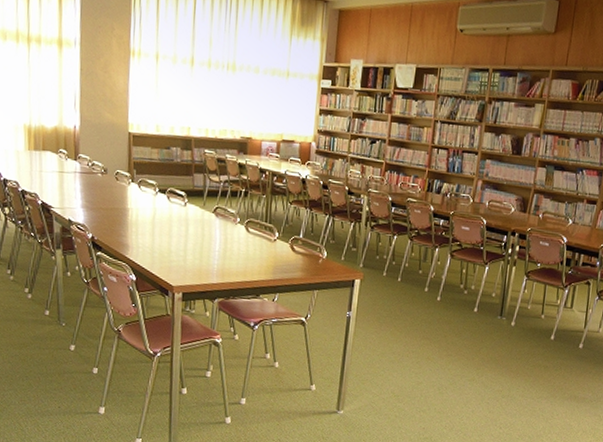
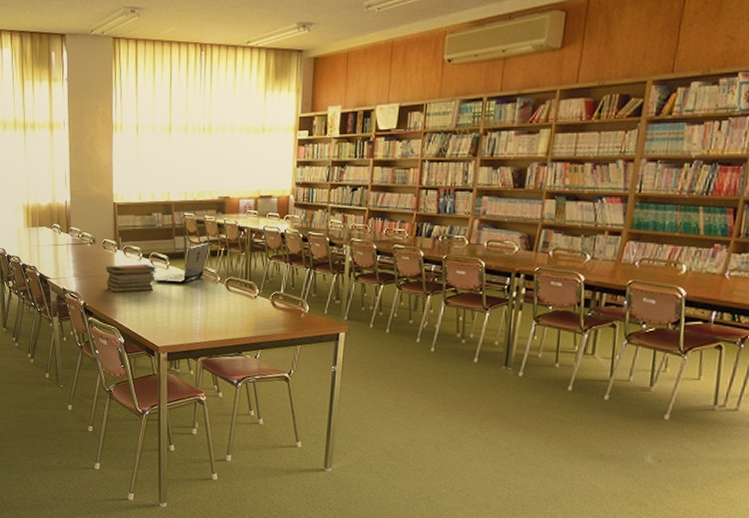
book stack: none [118,198,174,228] -> present [106,264,157,292]
laptop computer: none [169,182,231,223] -> present [153,243,210,284]

